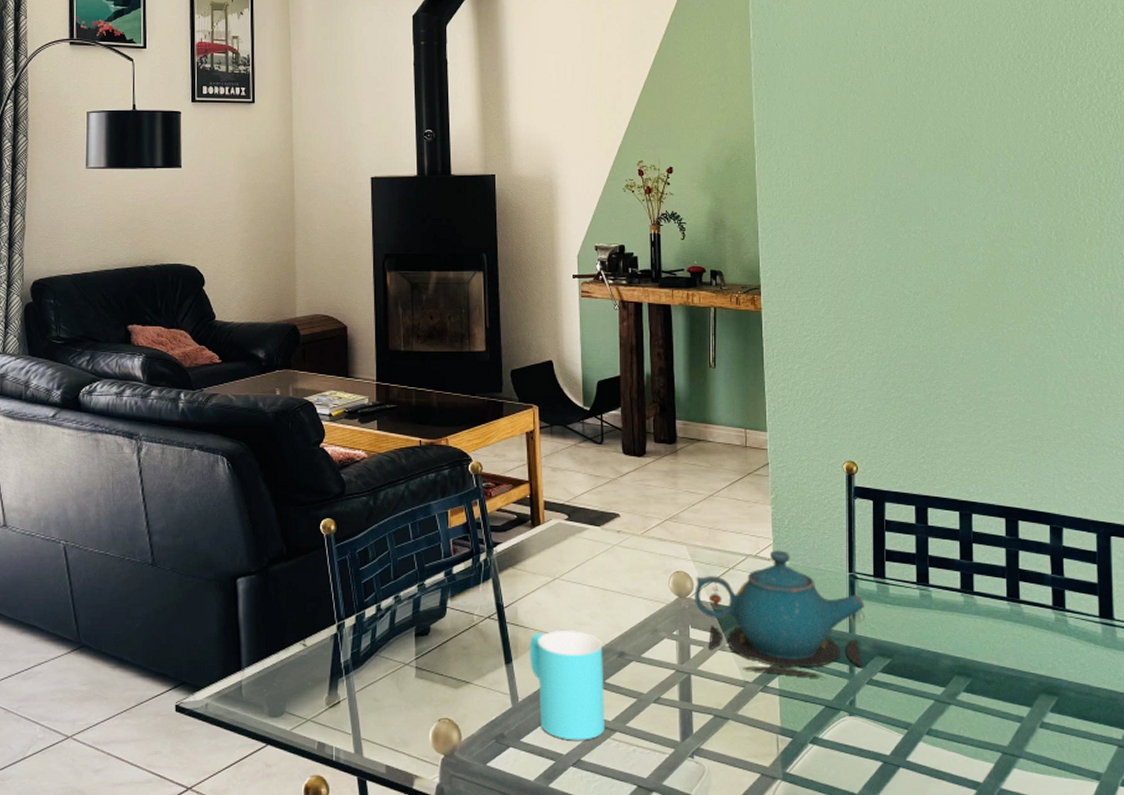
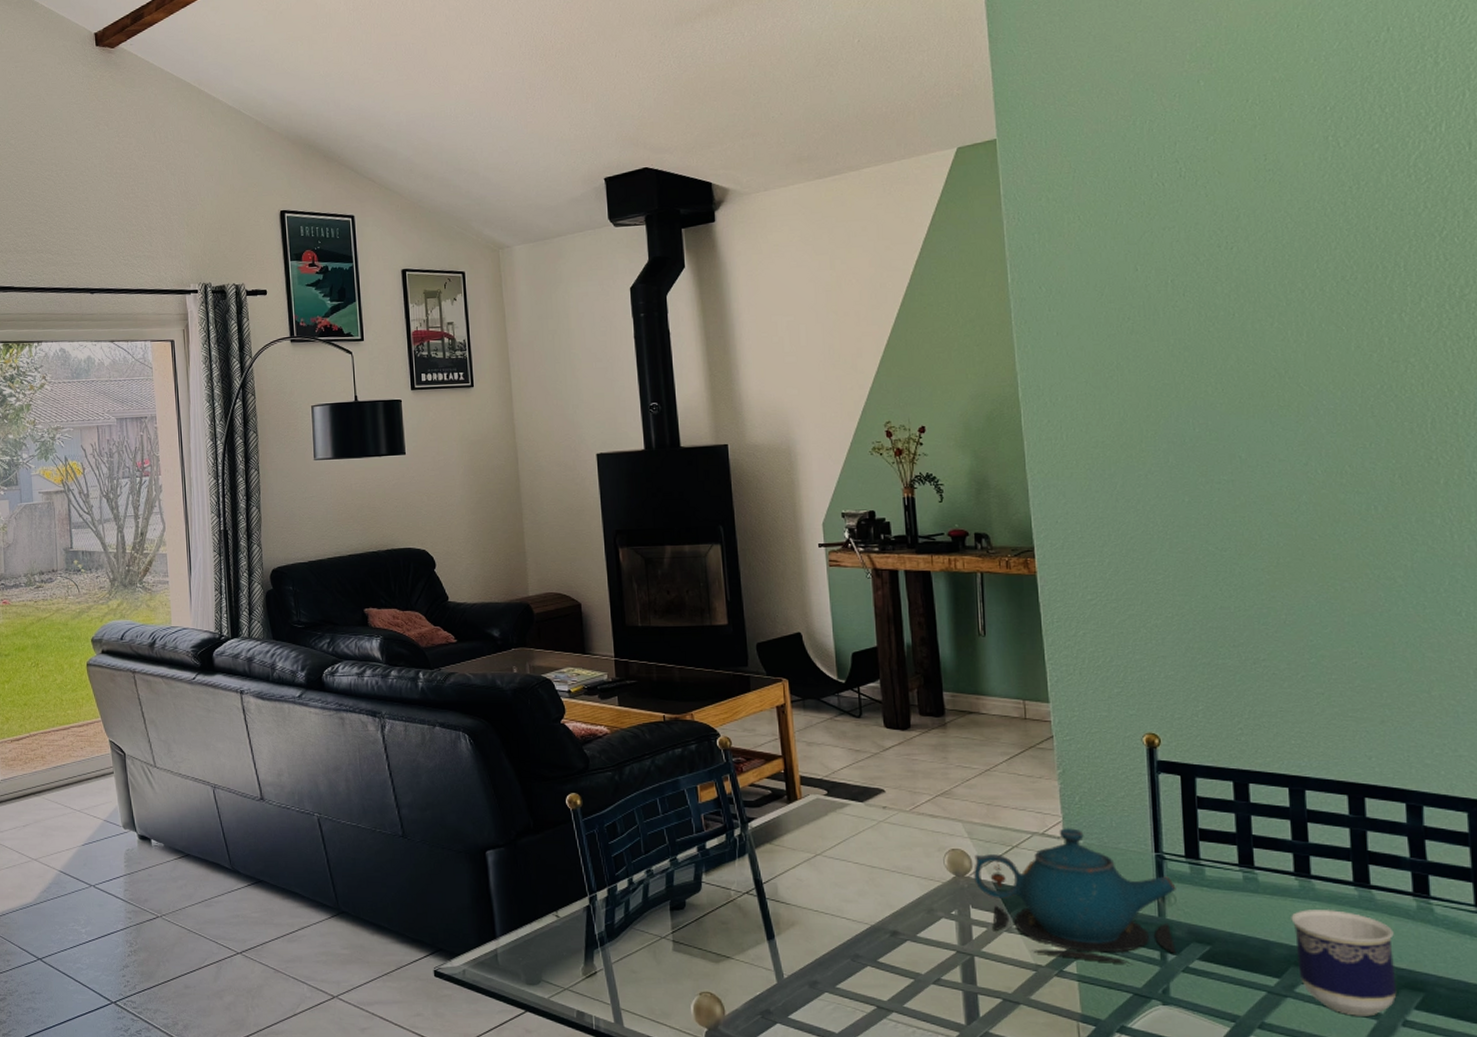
cup: present [529,629,605,741] -> none [792,907,881,1020]
cup: none [956,623,1037,720] -> present [1291,910,1397,1017]

